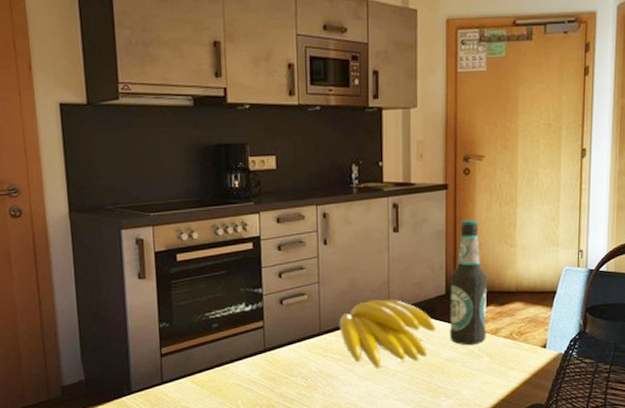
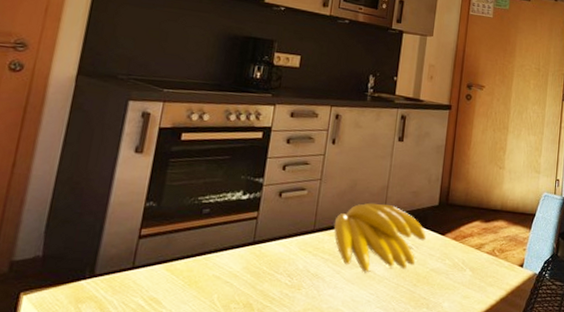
bottle: present [450,220,488,346] -> none [438,139,478,258]

